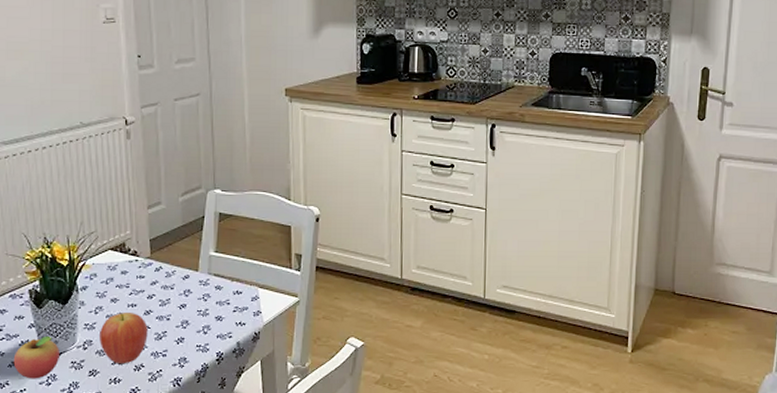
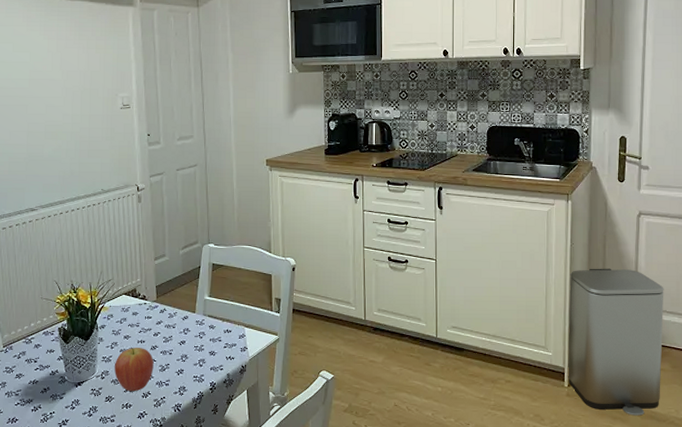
fruit: present [13,337,59,379] -> none [45,367,82,404]
pedal bin: none [632,219,743,383] -> present [568,268,664,416]

